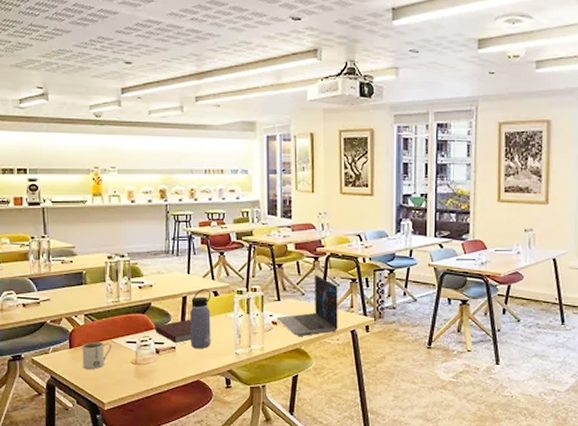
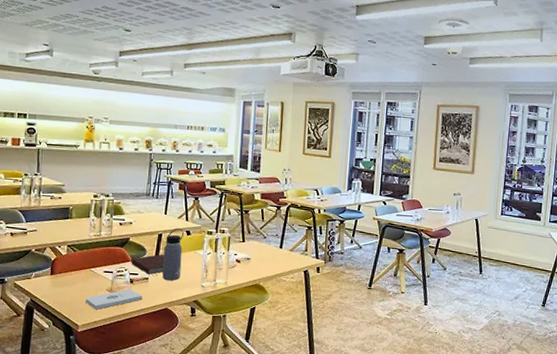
mug: present [82,341,112,369] -> none [61,270,91,294]
notepad: none [109,360,171,385] -> present [85,289,143,310]
laptop: present [276,275,338,336] -> none [240,221,296,274]

